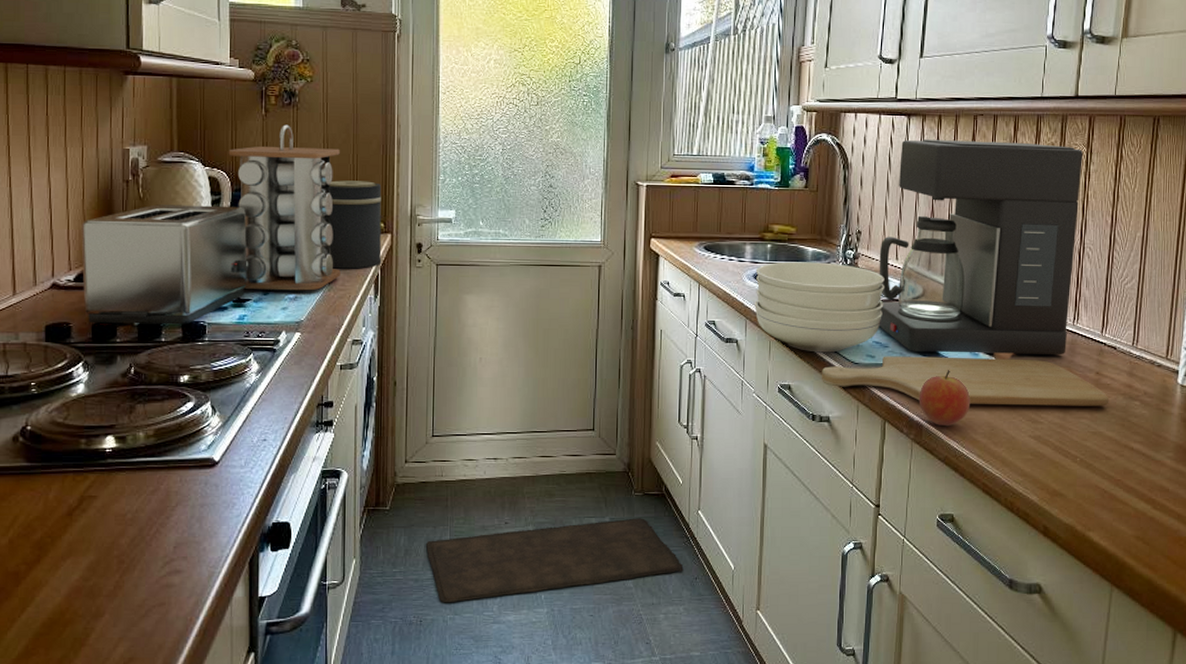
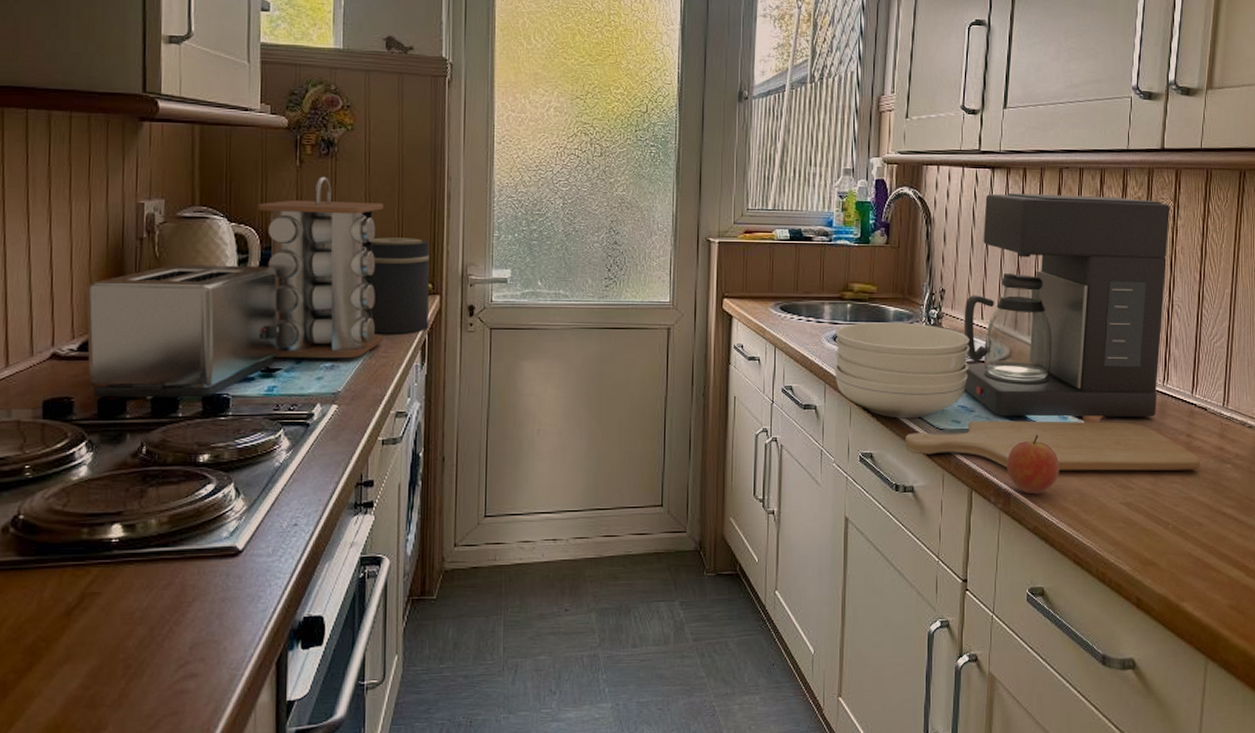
doormat: present [426,518,684,603] -> none [477,600,760,701]

